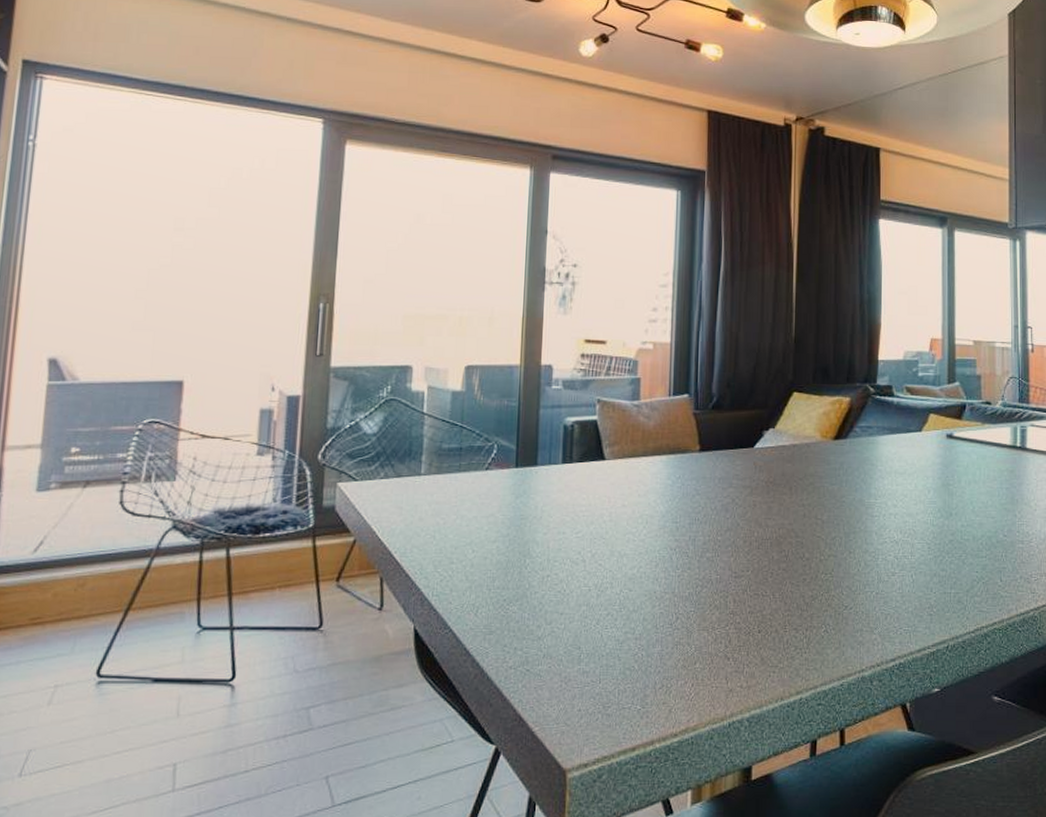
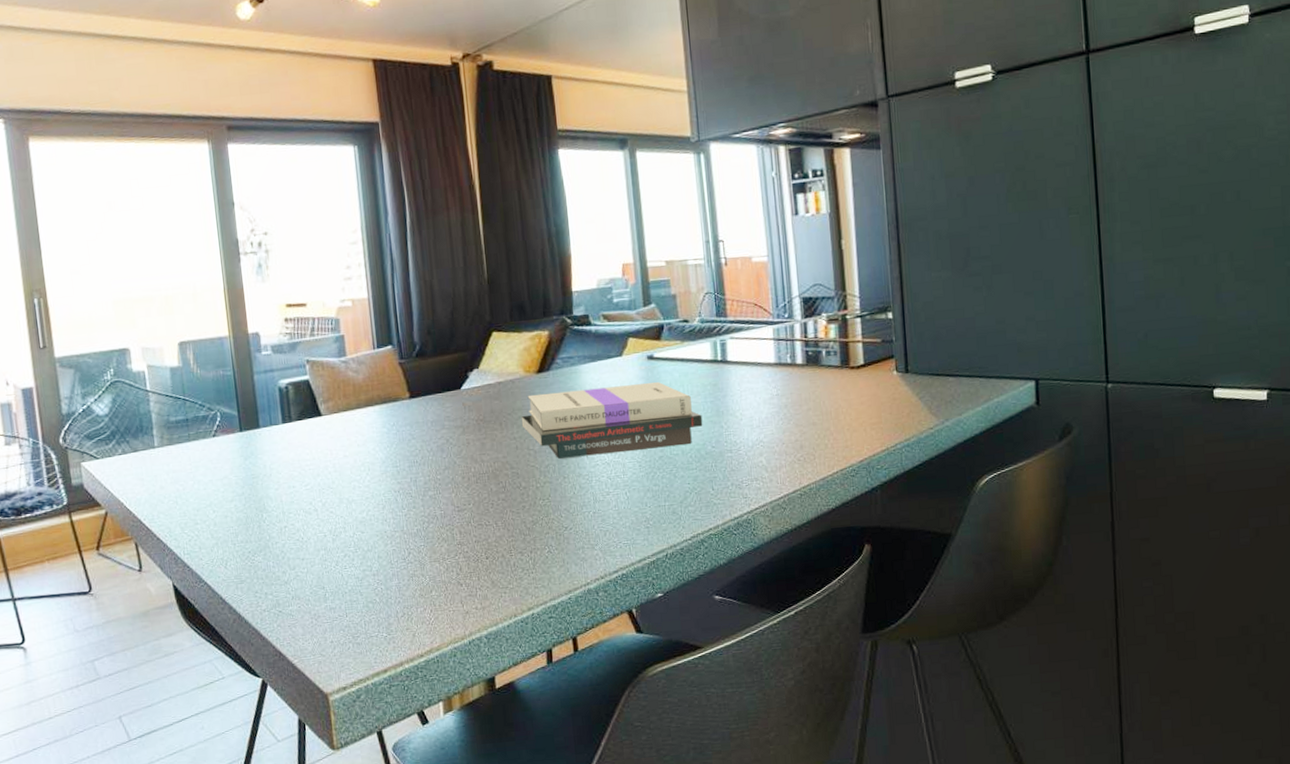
books: none [812,461,997,532] -> present [521,382,703,459]

